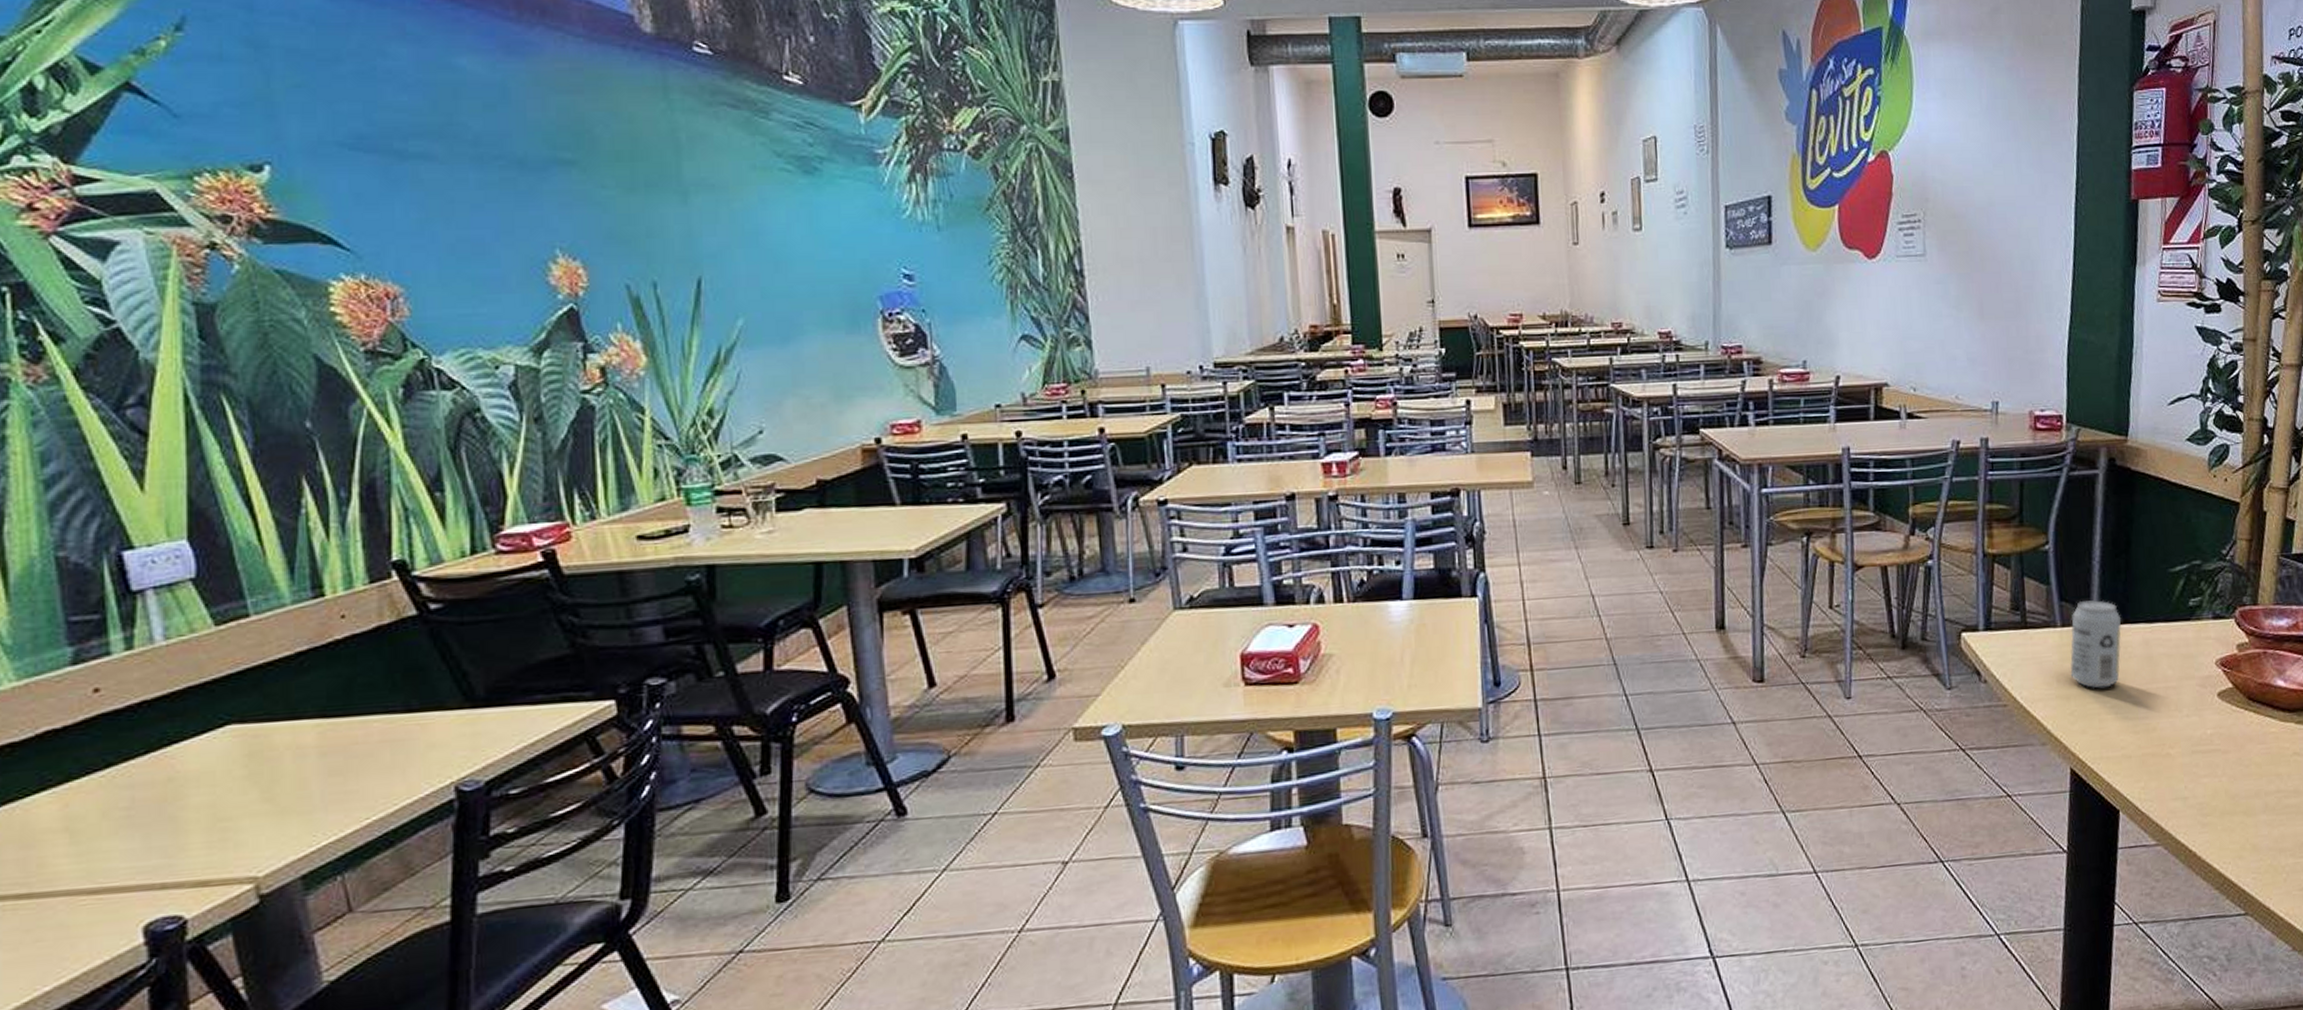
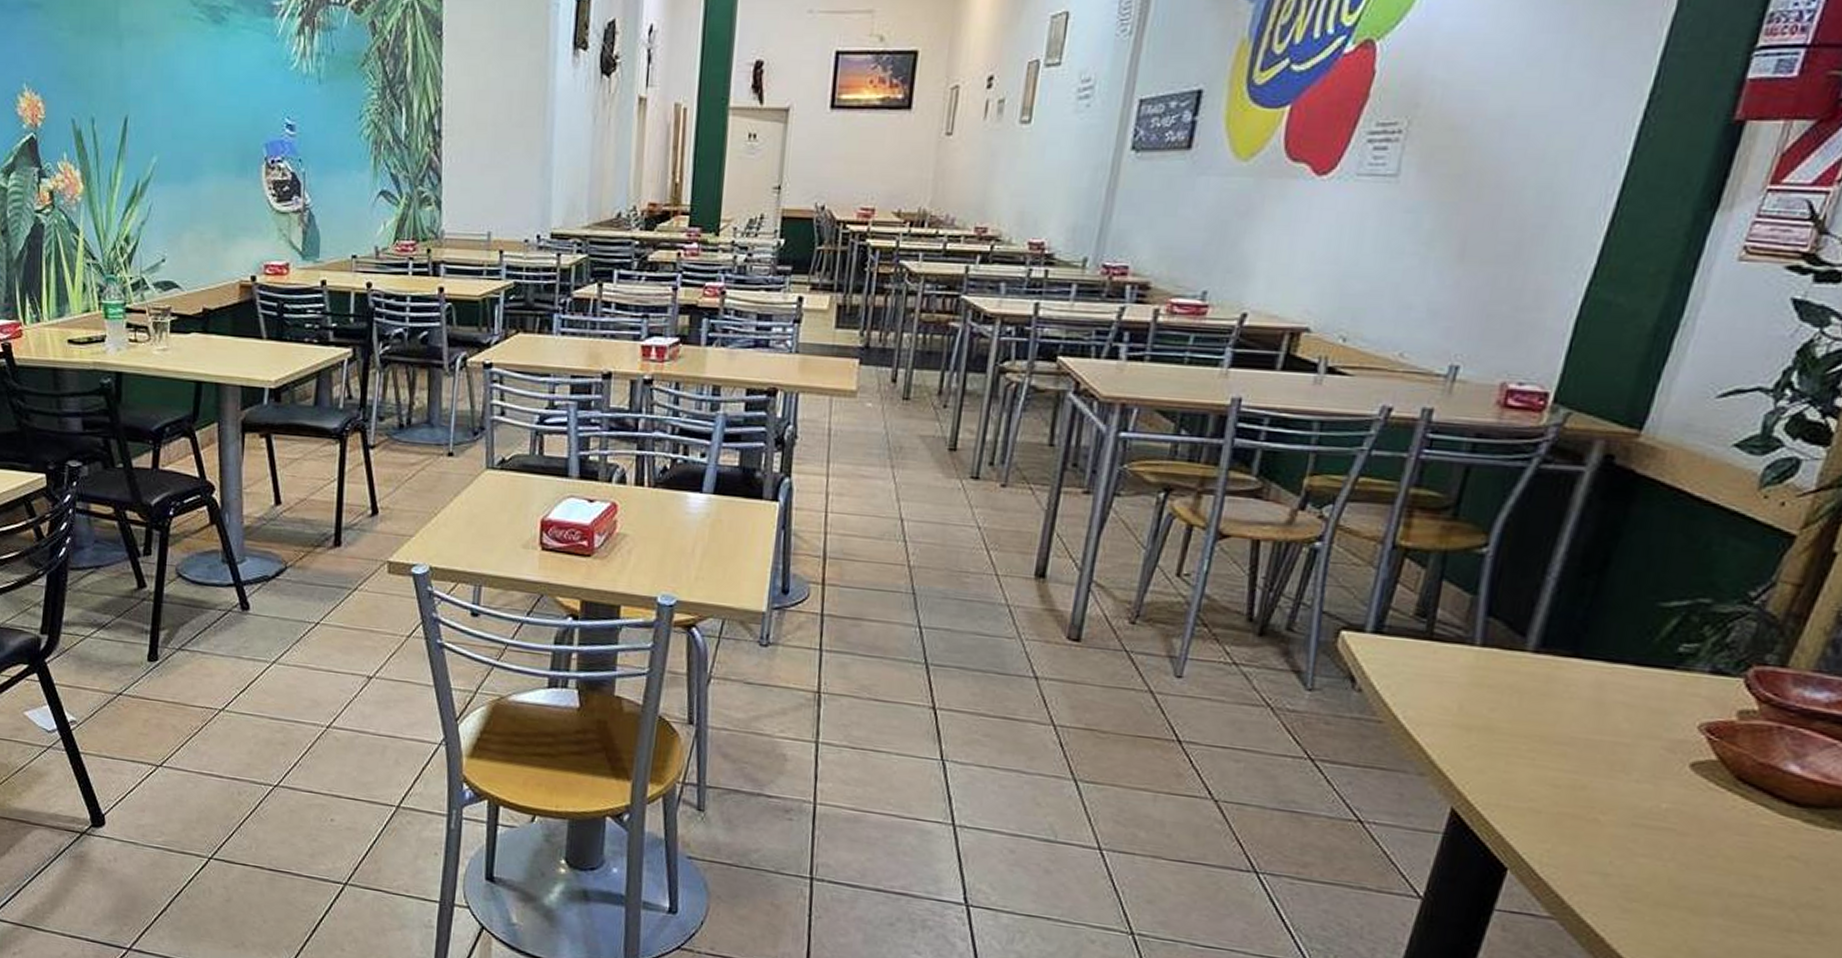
beverage can: present [2070,599,2122,689] -> none [1479,621,1571,728]

